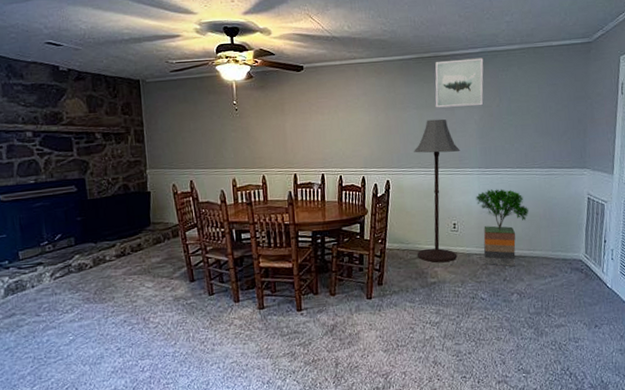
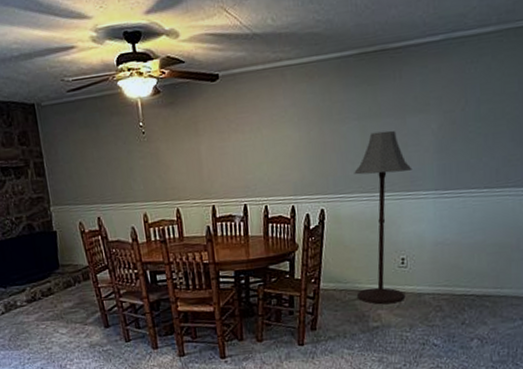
wall art: present [435,57,484,108] -> none [381,47,446,117]
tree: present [475,189,529,267] -> none [429,214,498,308]

